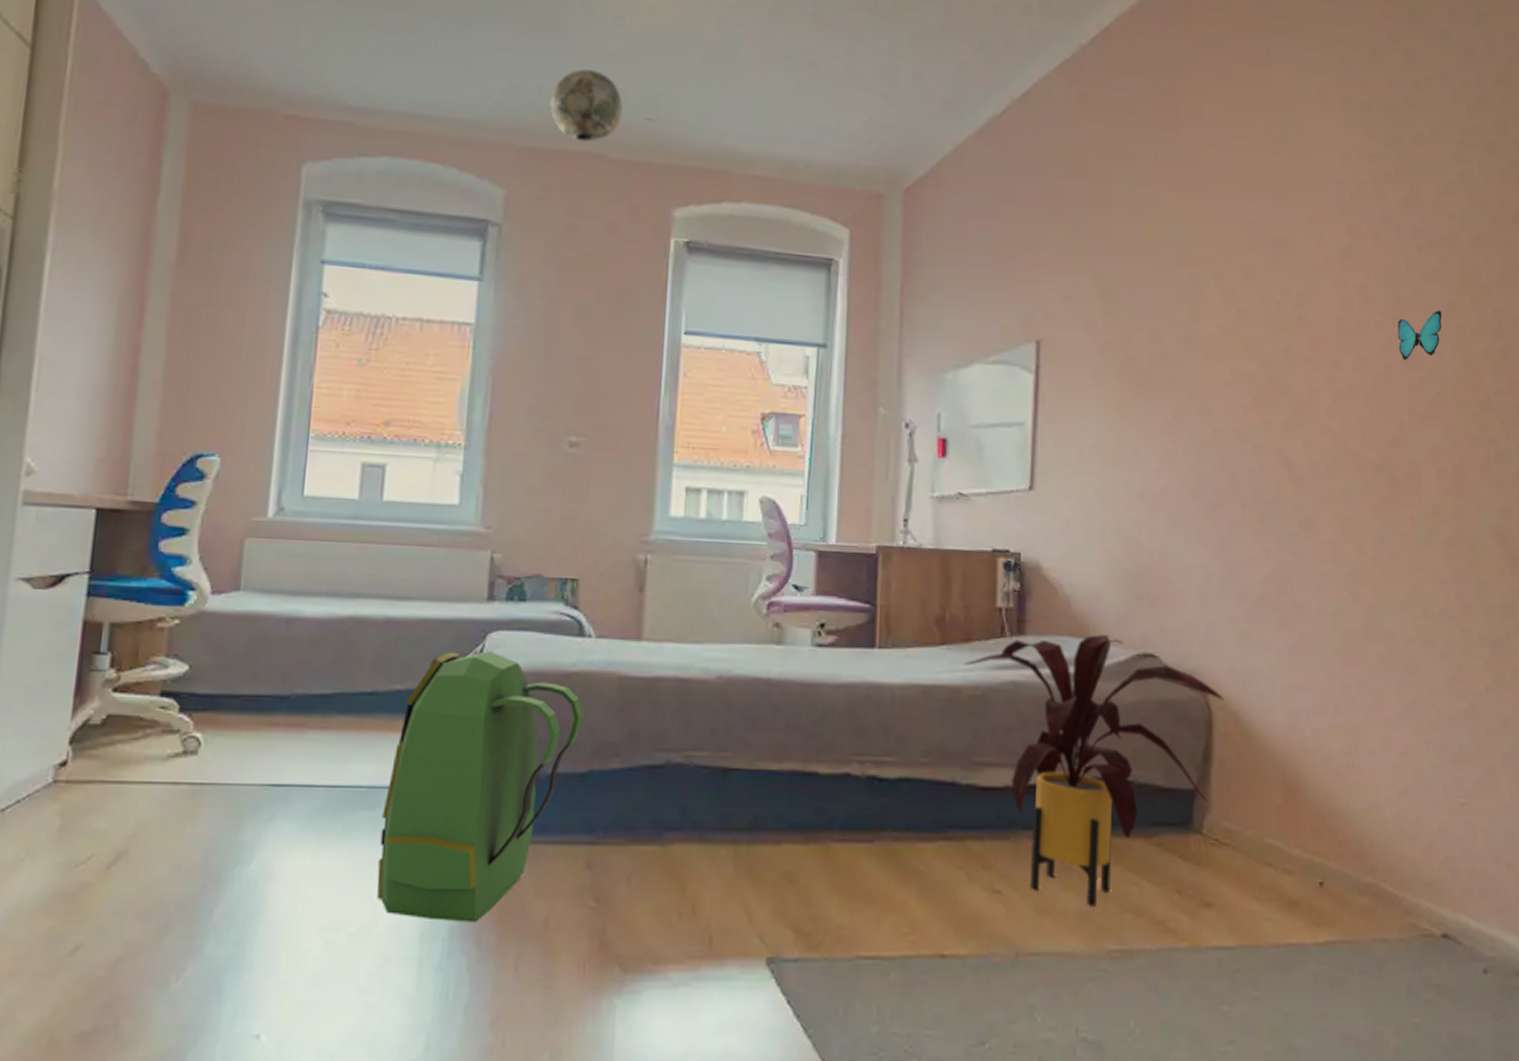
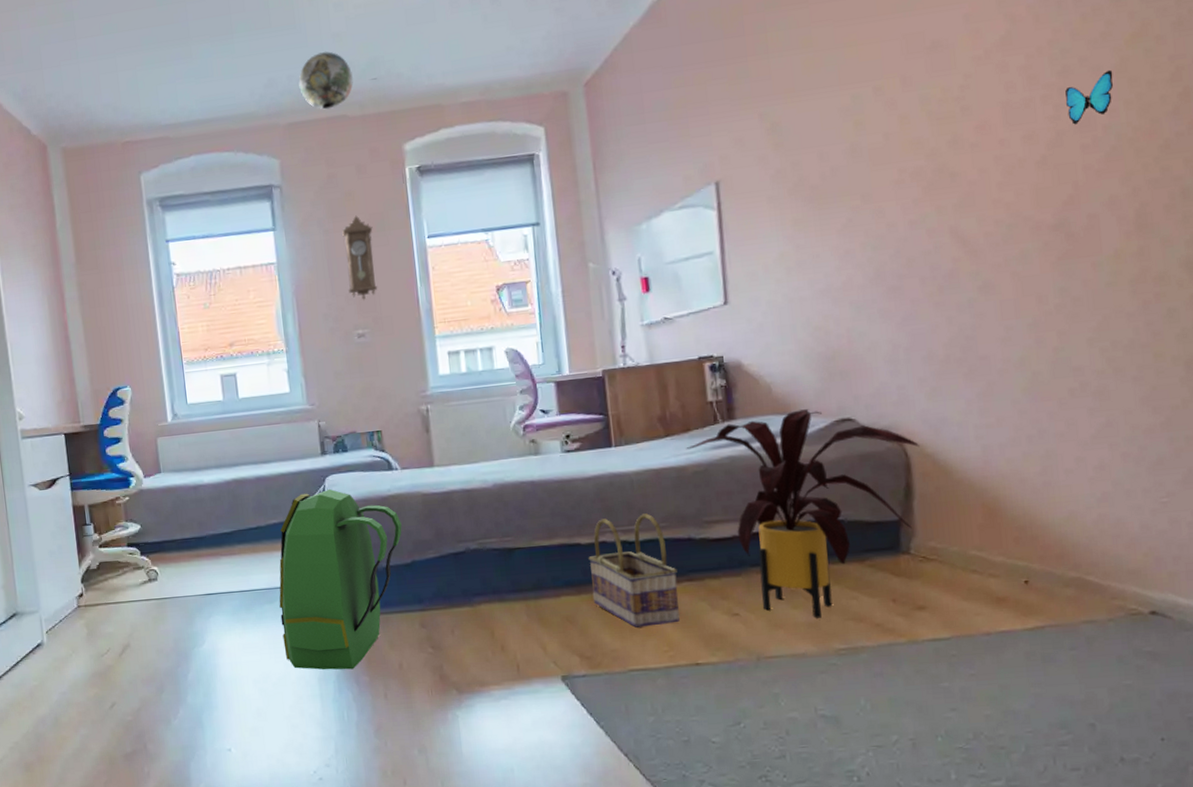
pendulum clock: none [567,285,615,398] -> present [342,215,378,300]
basket: none [823,742,933,898] -> present [588,513,680,628]

